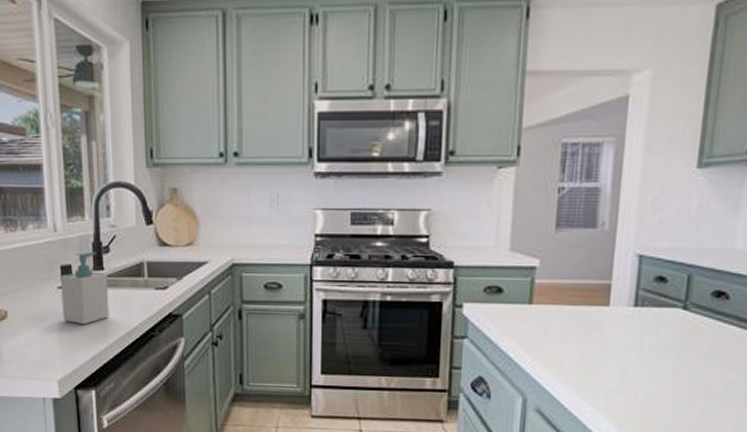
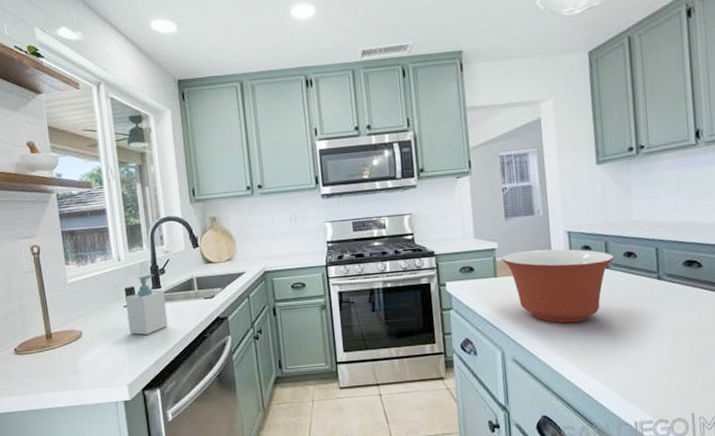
mixing bowl: none [542,275,698,374] -> present [502,249,615,323]

